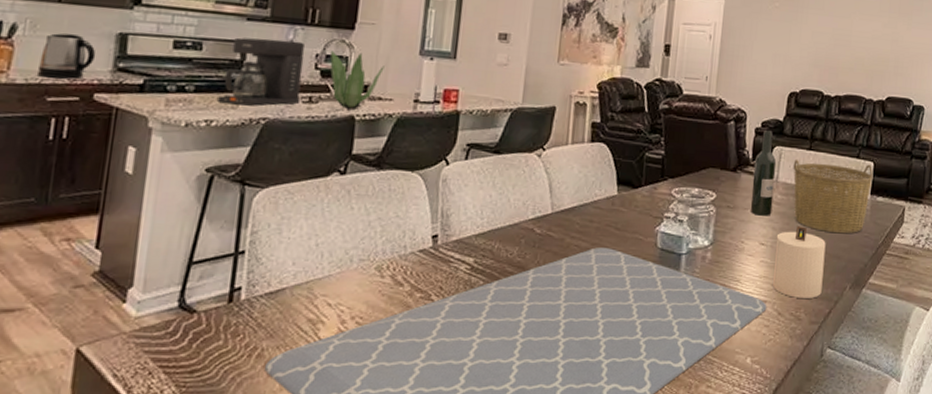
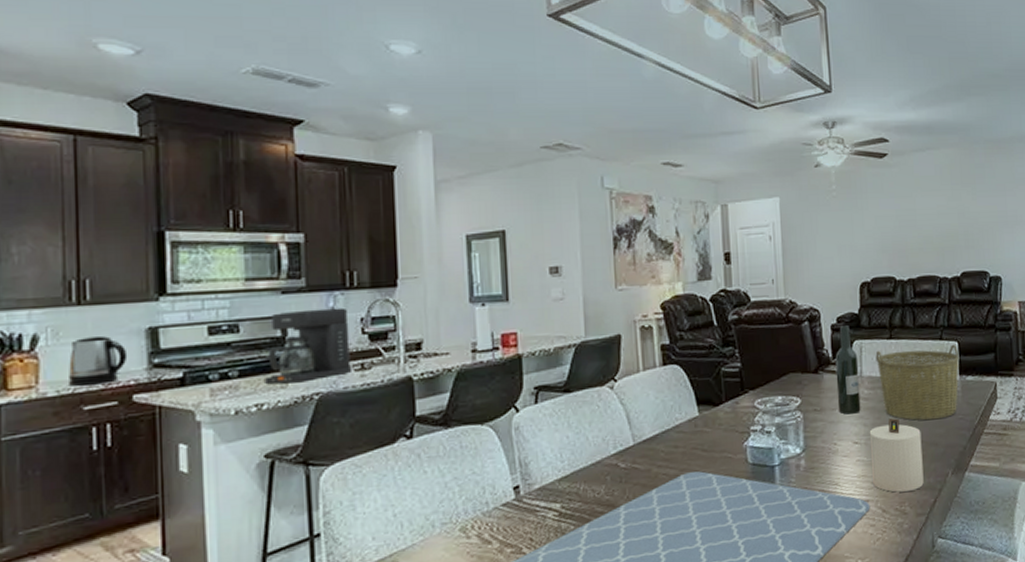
plant: present [330,50,385,110] -> none [376,310,435,370]

